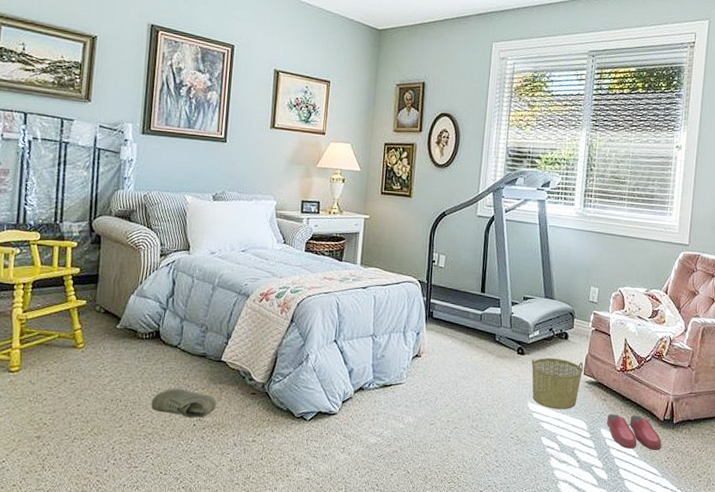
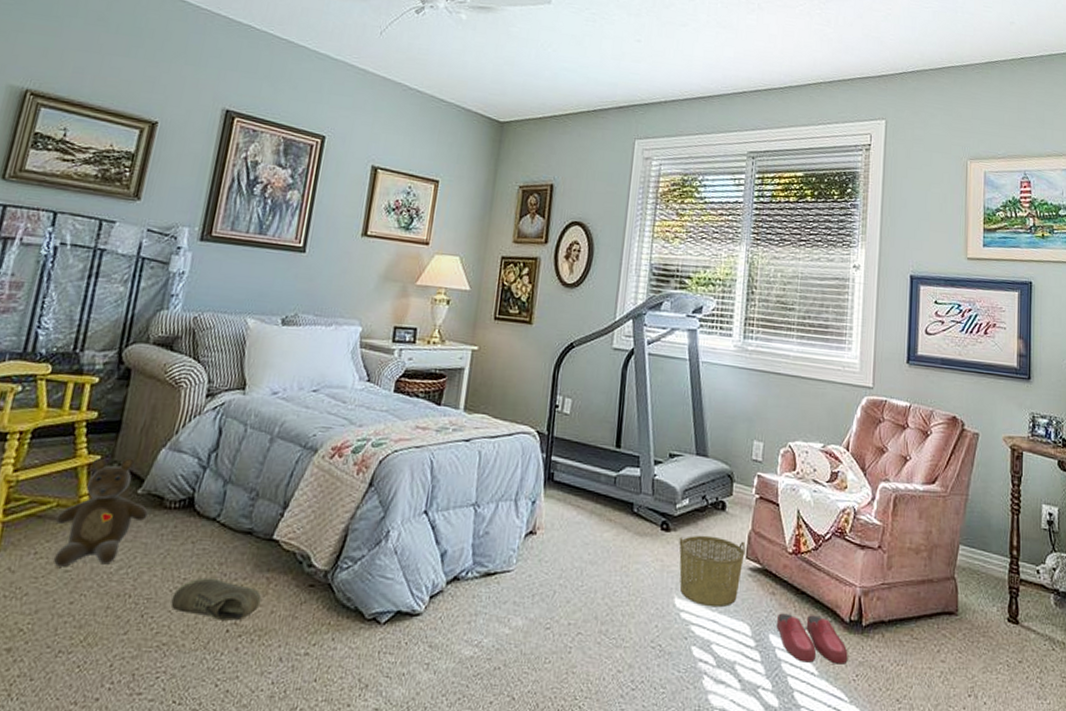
teddy bear: none [58,302,127,380] -> present [54,457,148,567]

